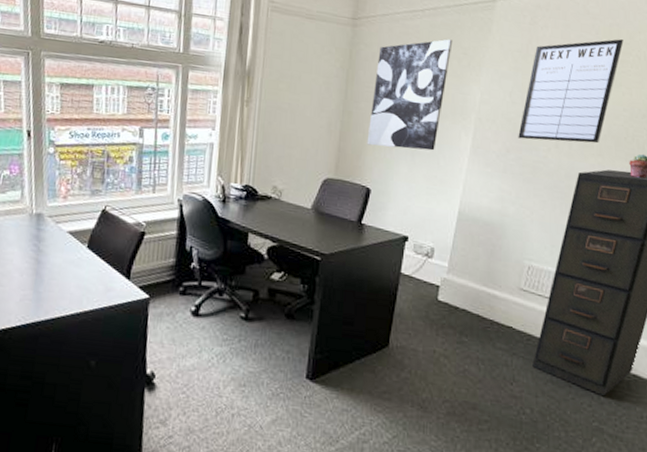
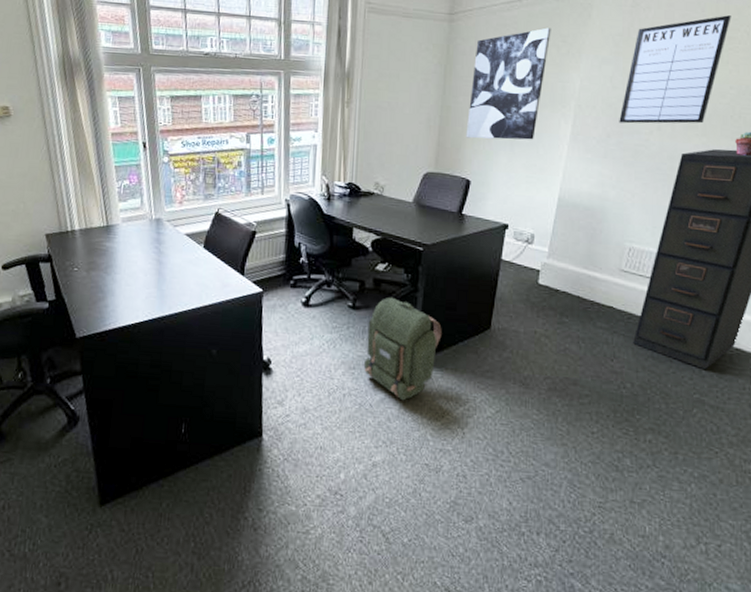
backpack: none [254,308,338,423] -> present [363,297,442,401]

